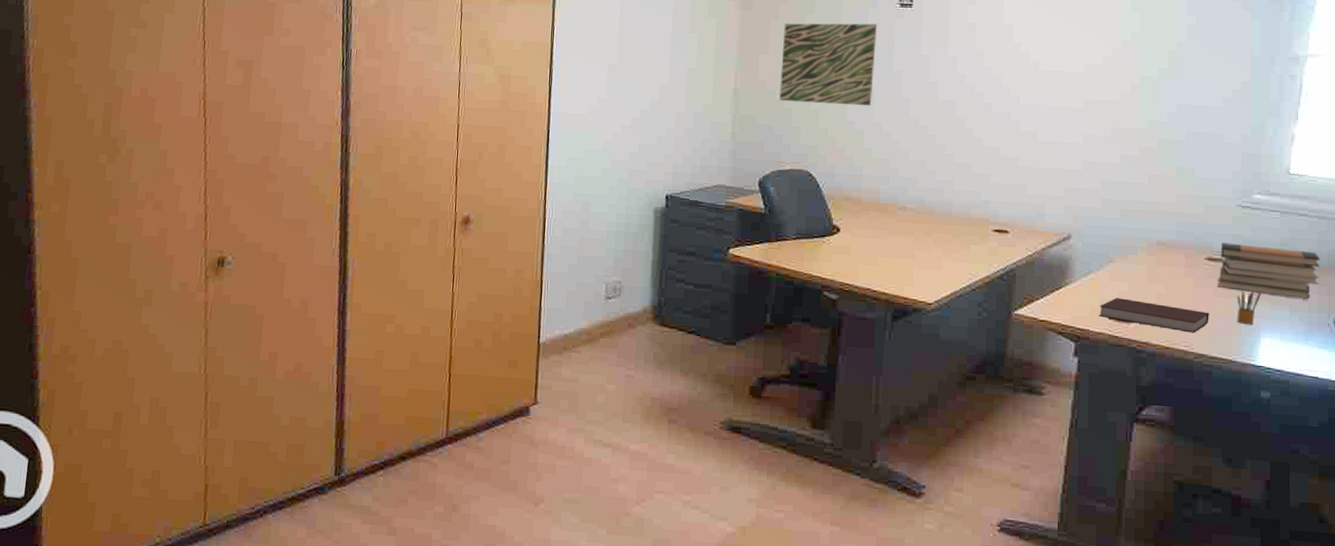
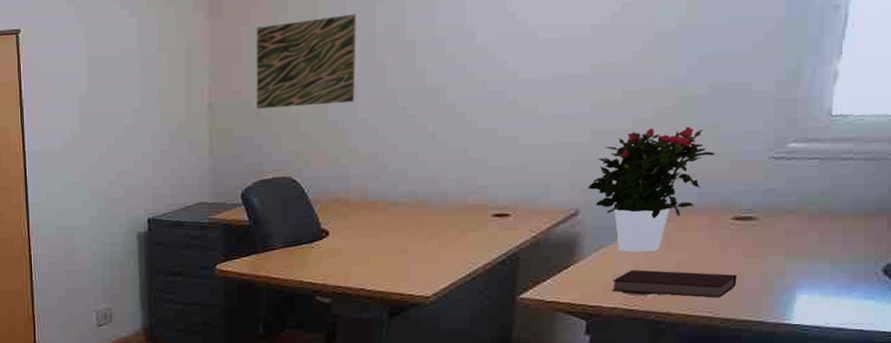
potted flower: none [1079,166,1191,282] -> present [587,126,715,252]
book stack: present [1217,242,1320,299] -> none [745,197,867,249]
pencil box: present [1237,291,1262,325] -> none [768,246,798,283]

